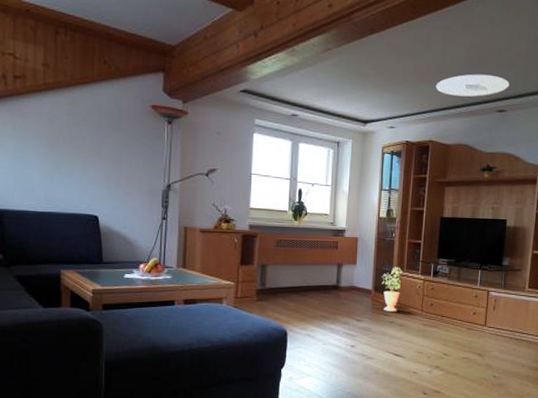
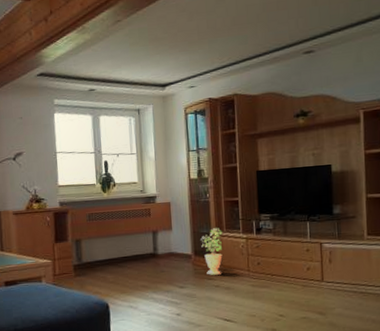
ceiling light: present [435,74,510,97] -> none [233,17,314,46]

